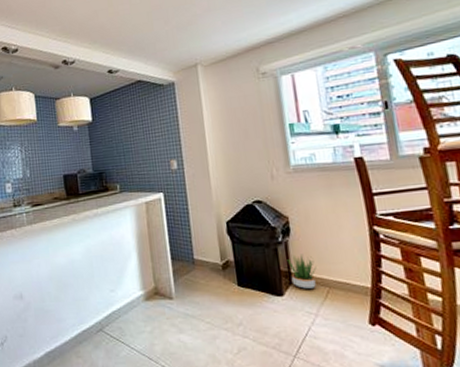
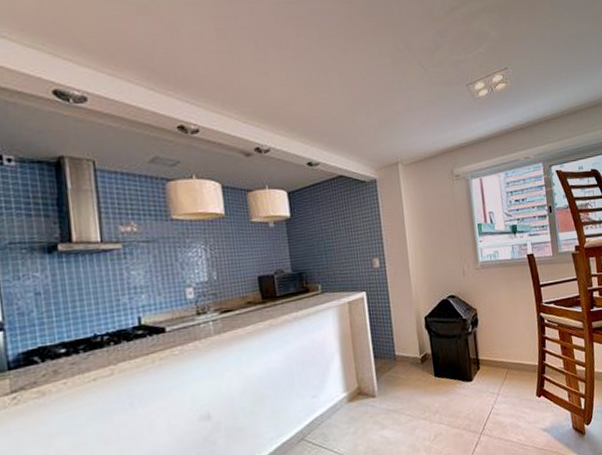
potted plant: present [287,254,317,289] -> none [475,341,499,373]

